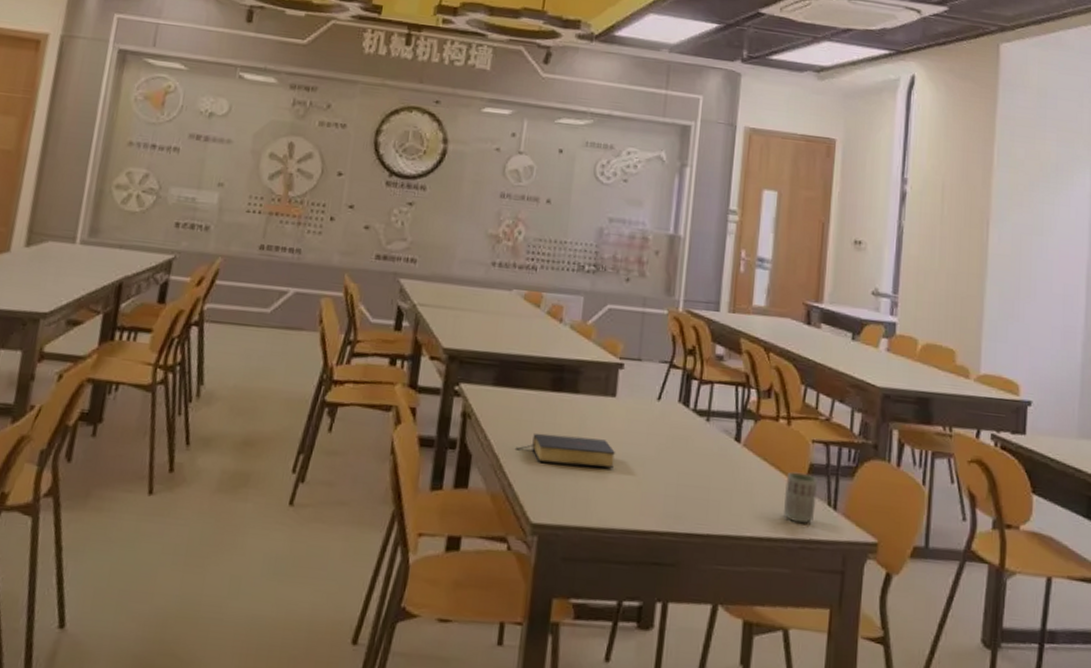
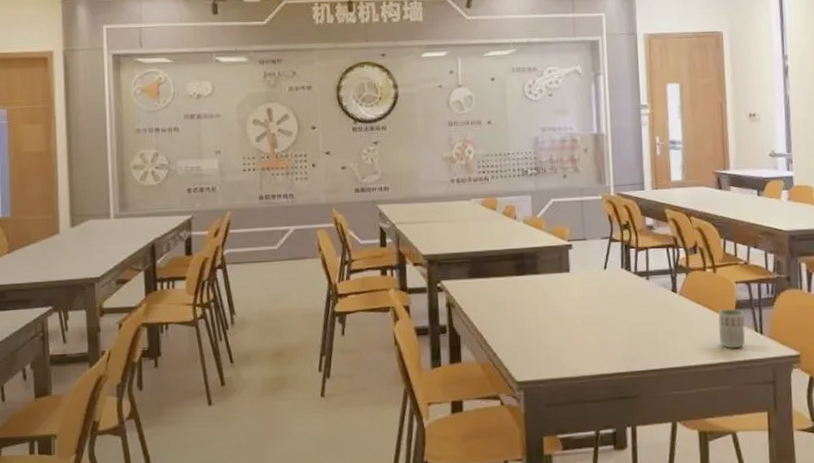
bible: present [516,432,616,469] -> none [495,307,577,333]

